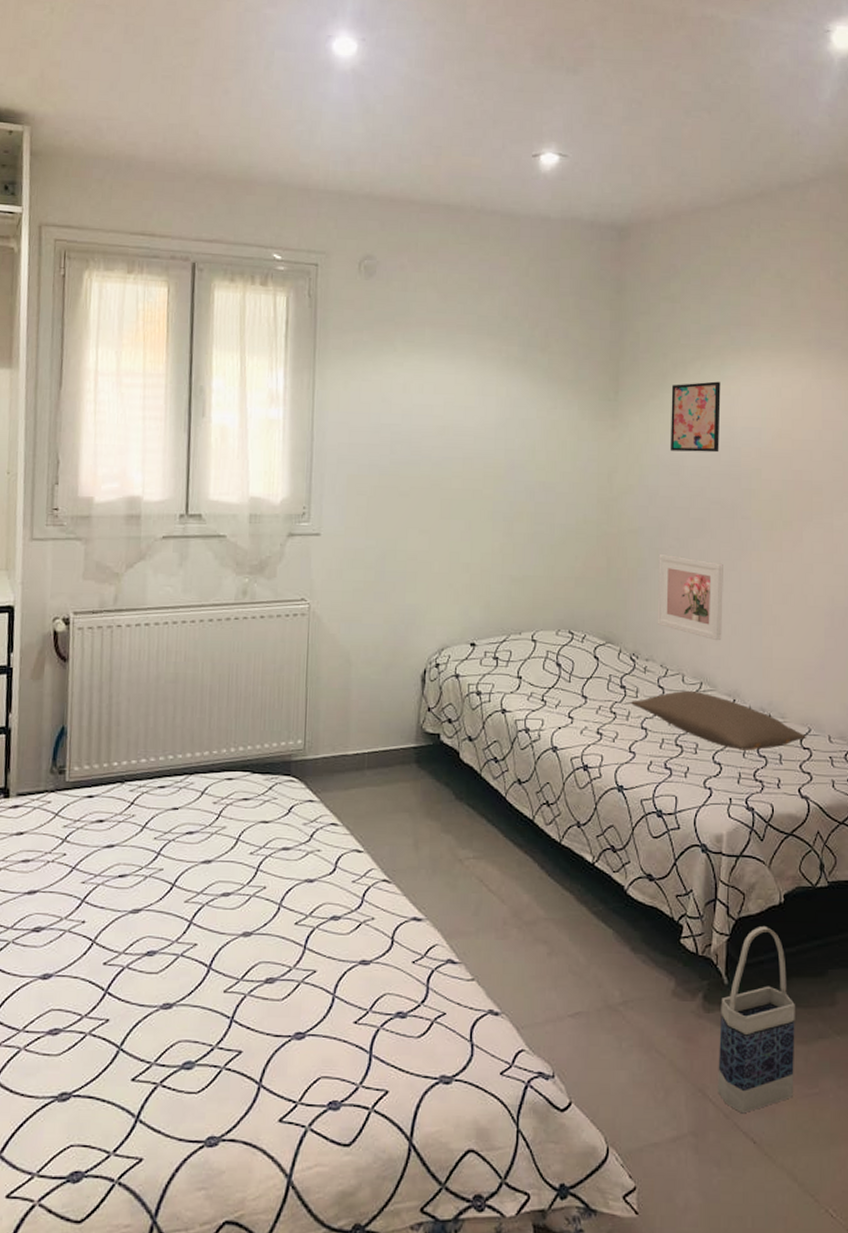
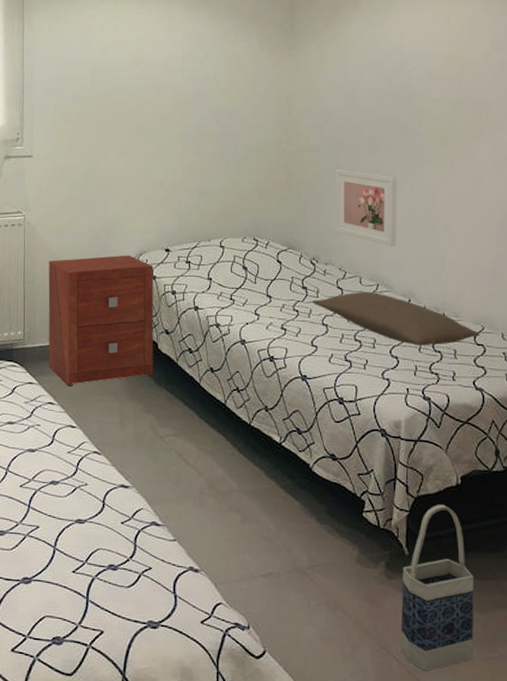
nightstand: none [332,650,457,804] -> present [48,255,153,387]
wall art: present [670,381,721,453] -> none [343,11,391,76]

